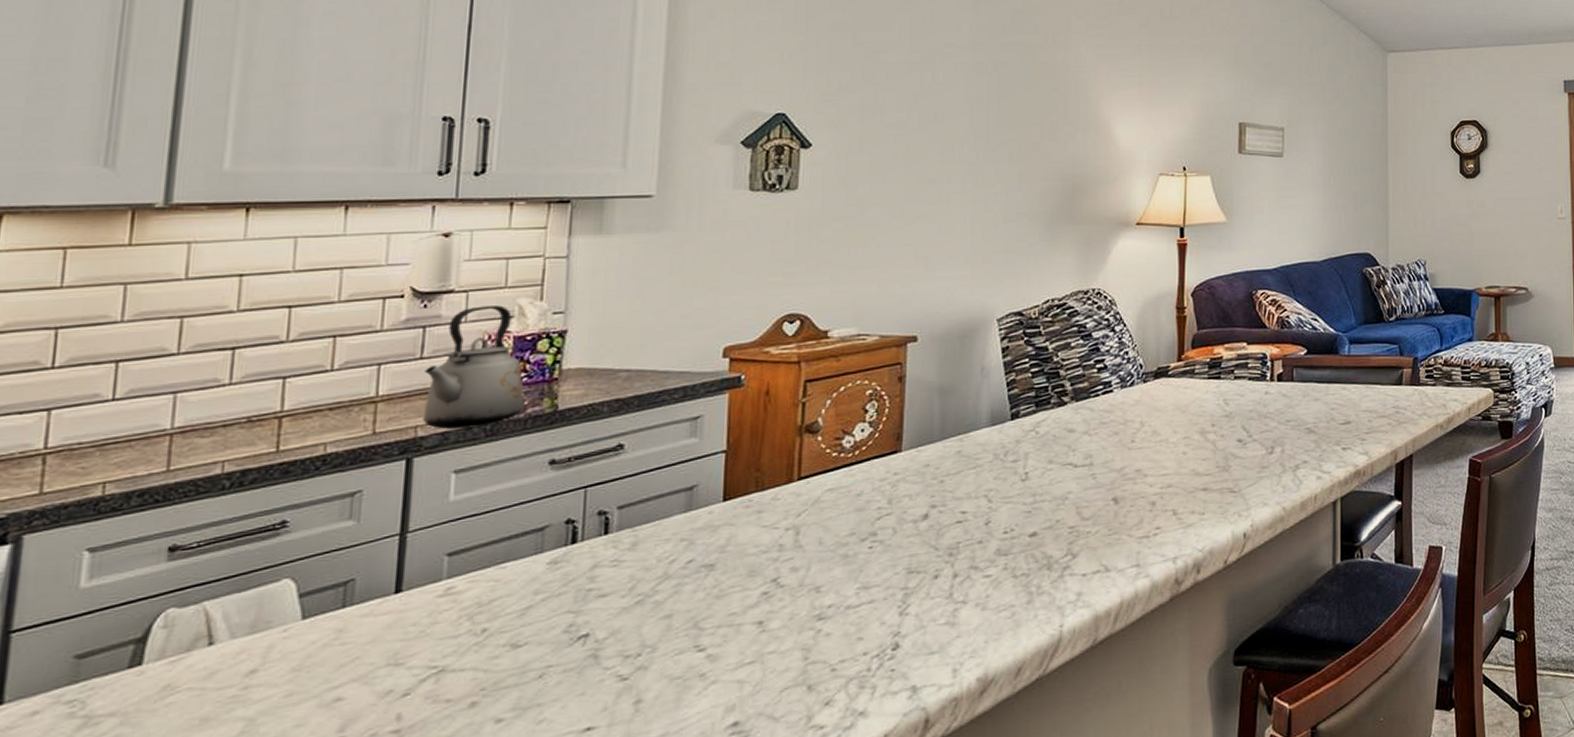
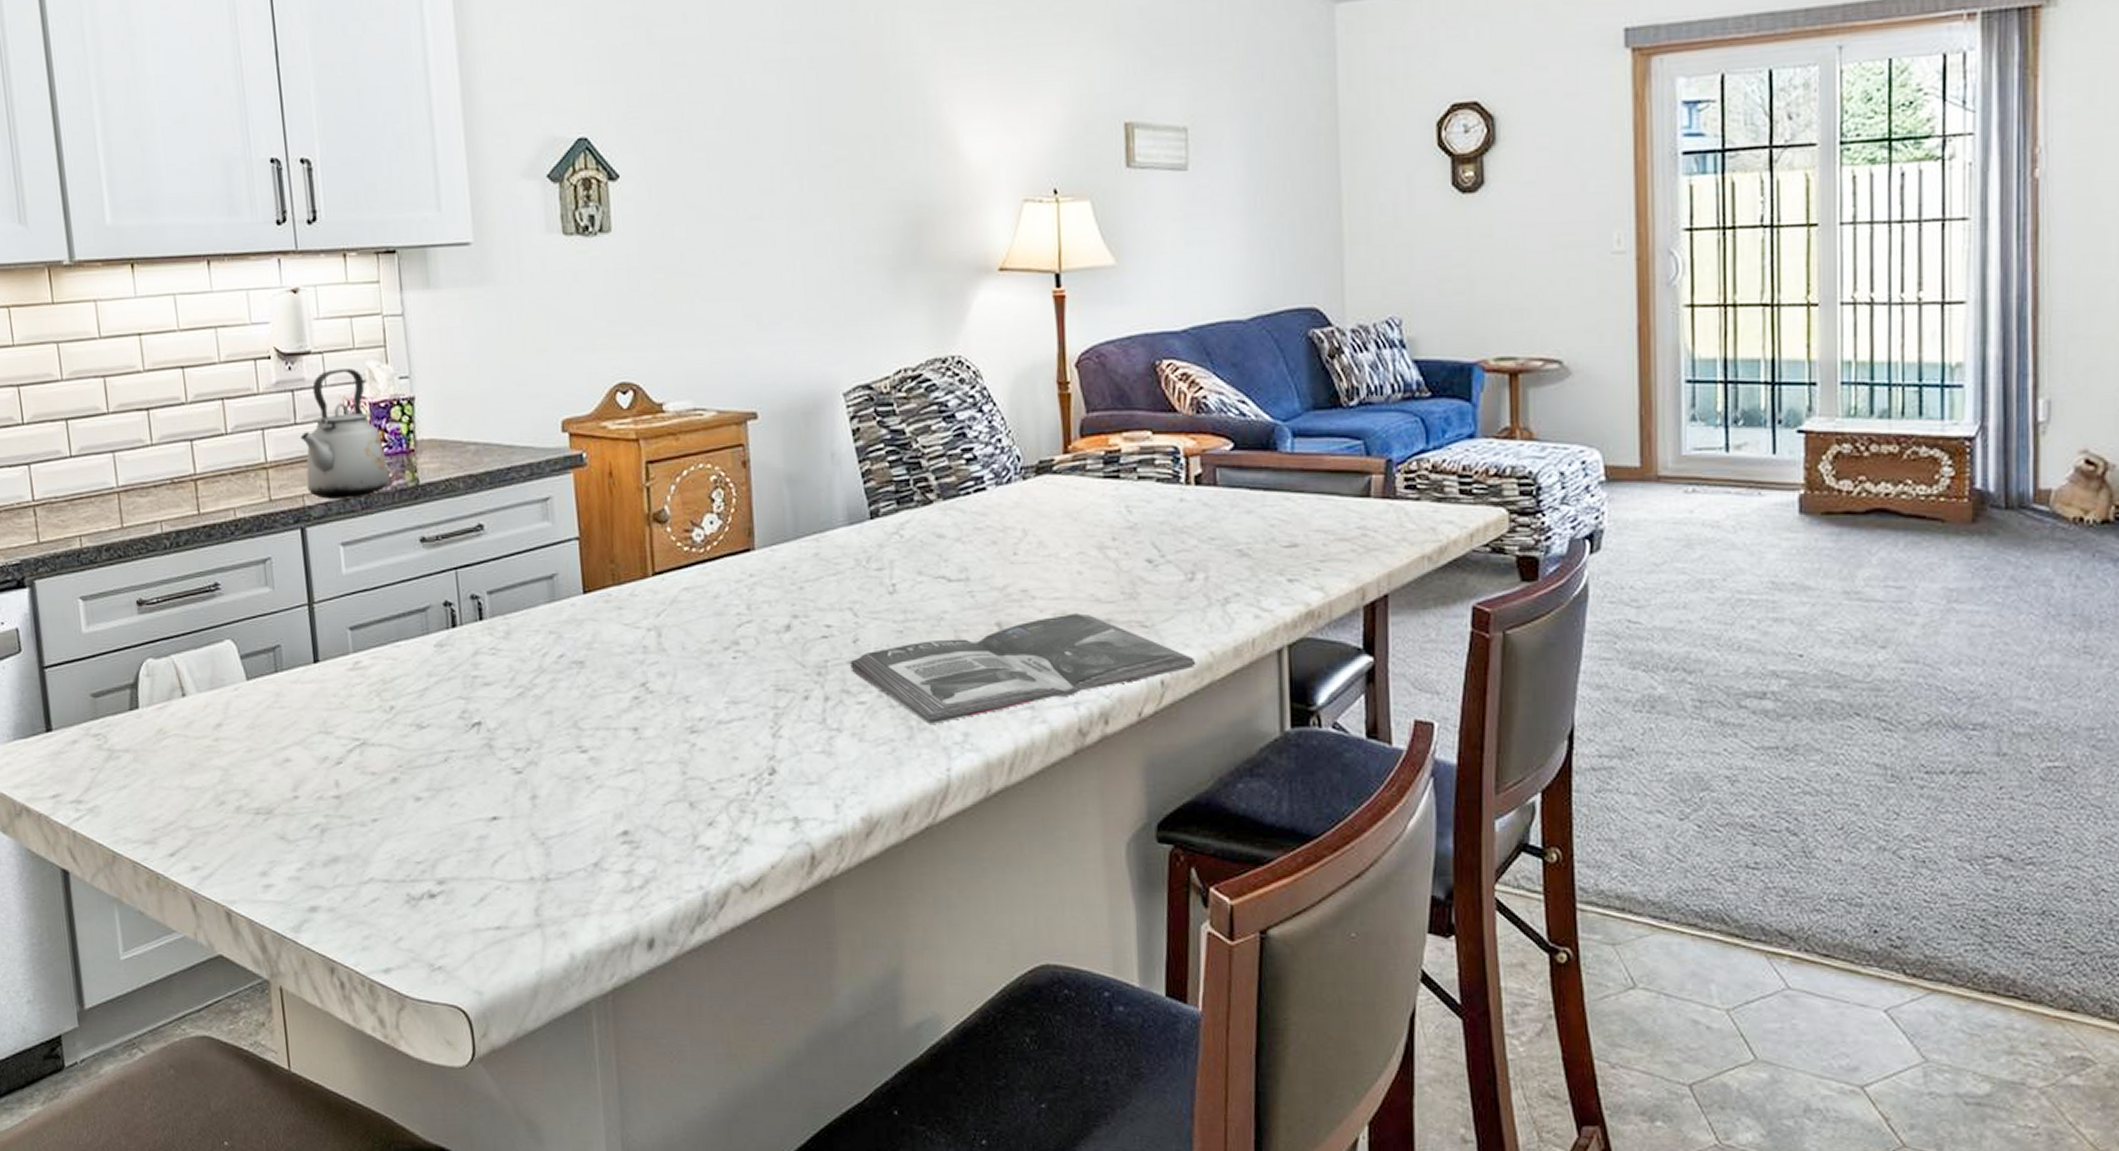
magazine: none [980,485,1272,589] -> present [850,613,1196,725]

